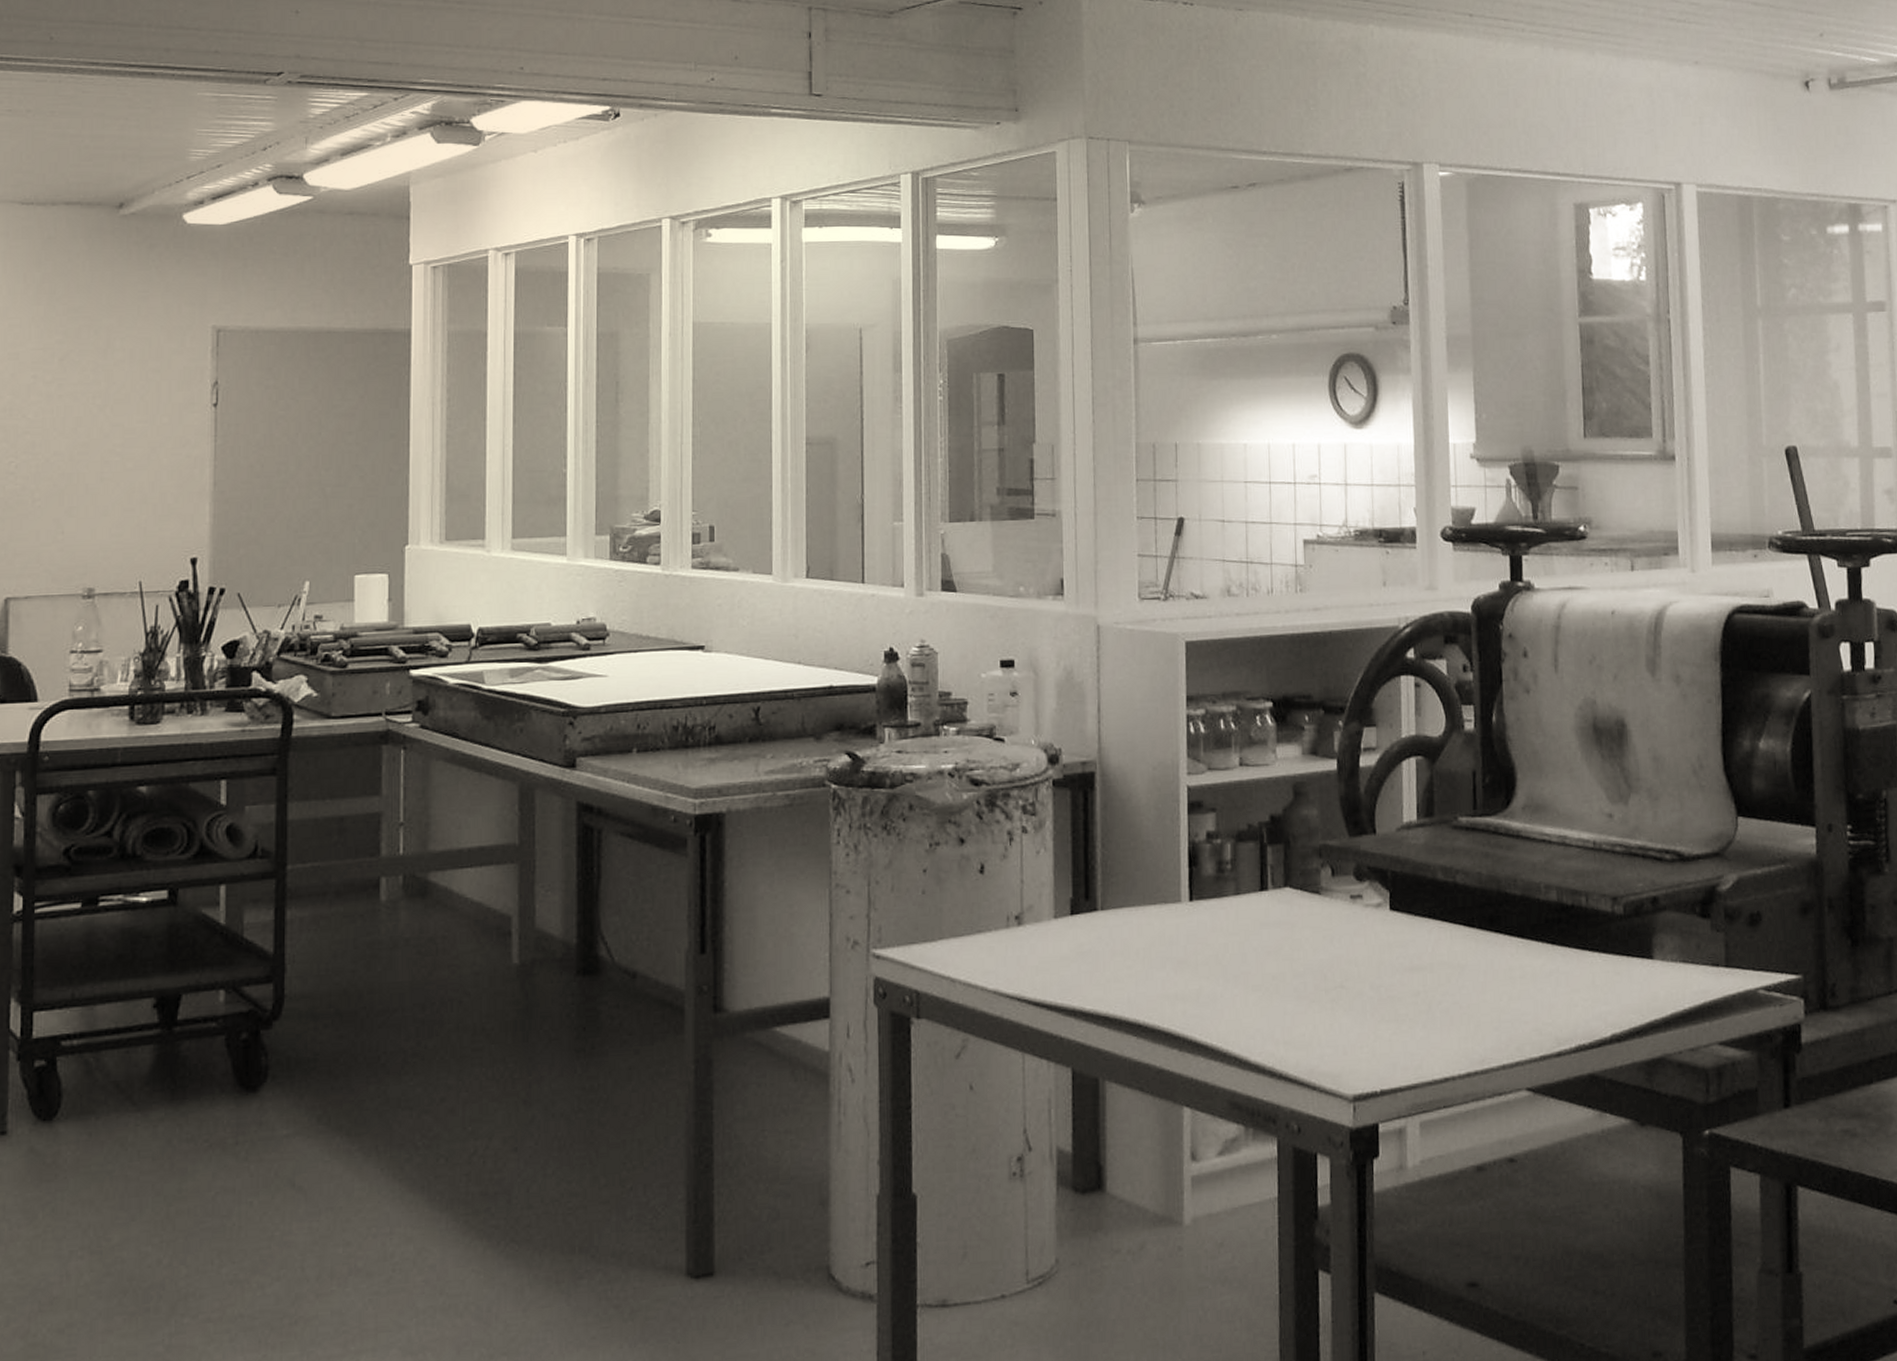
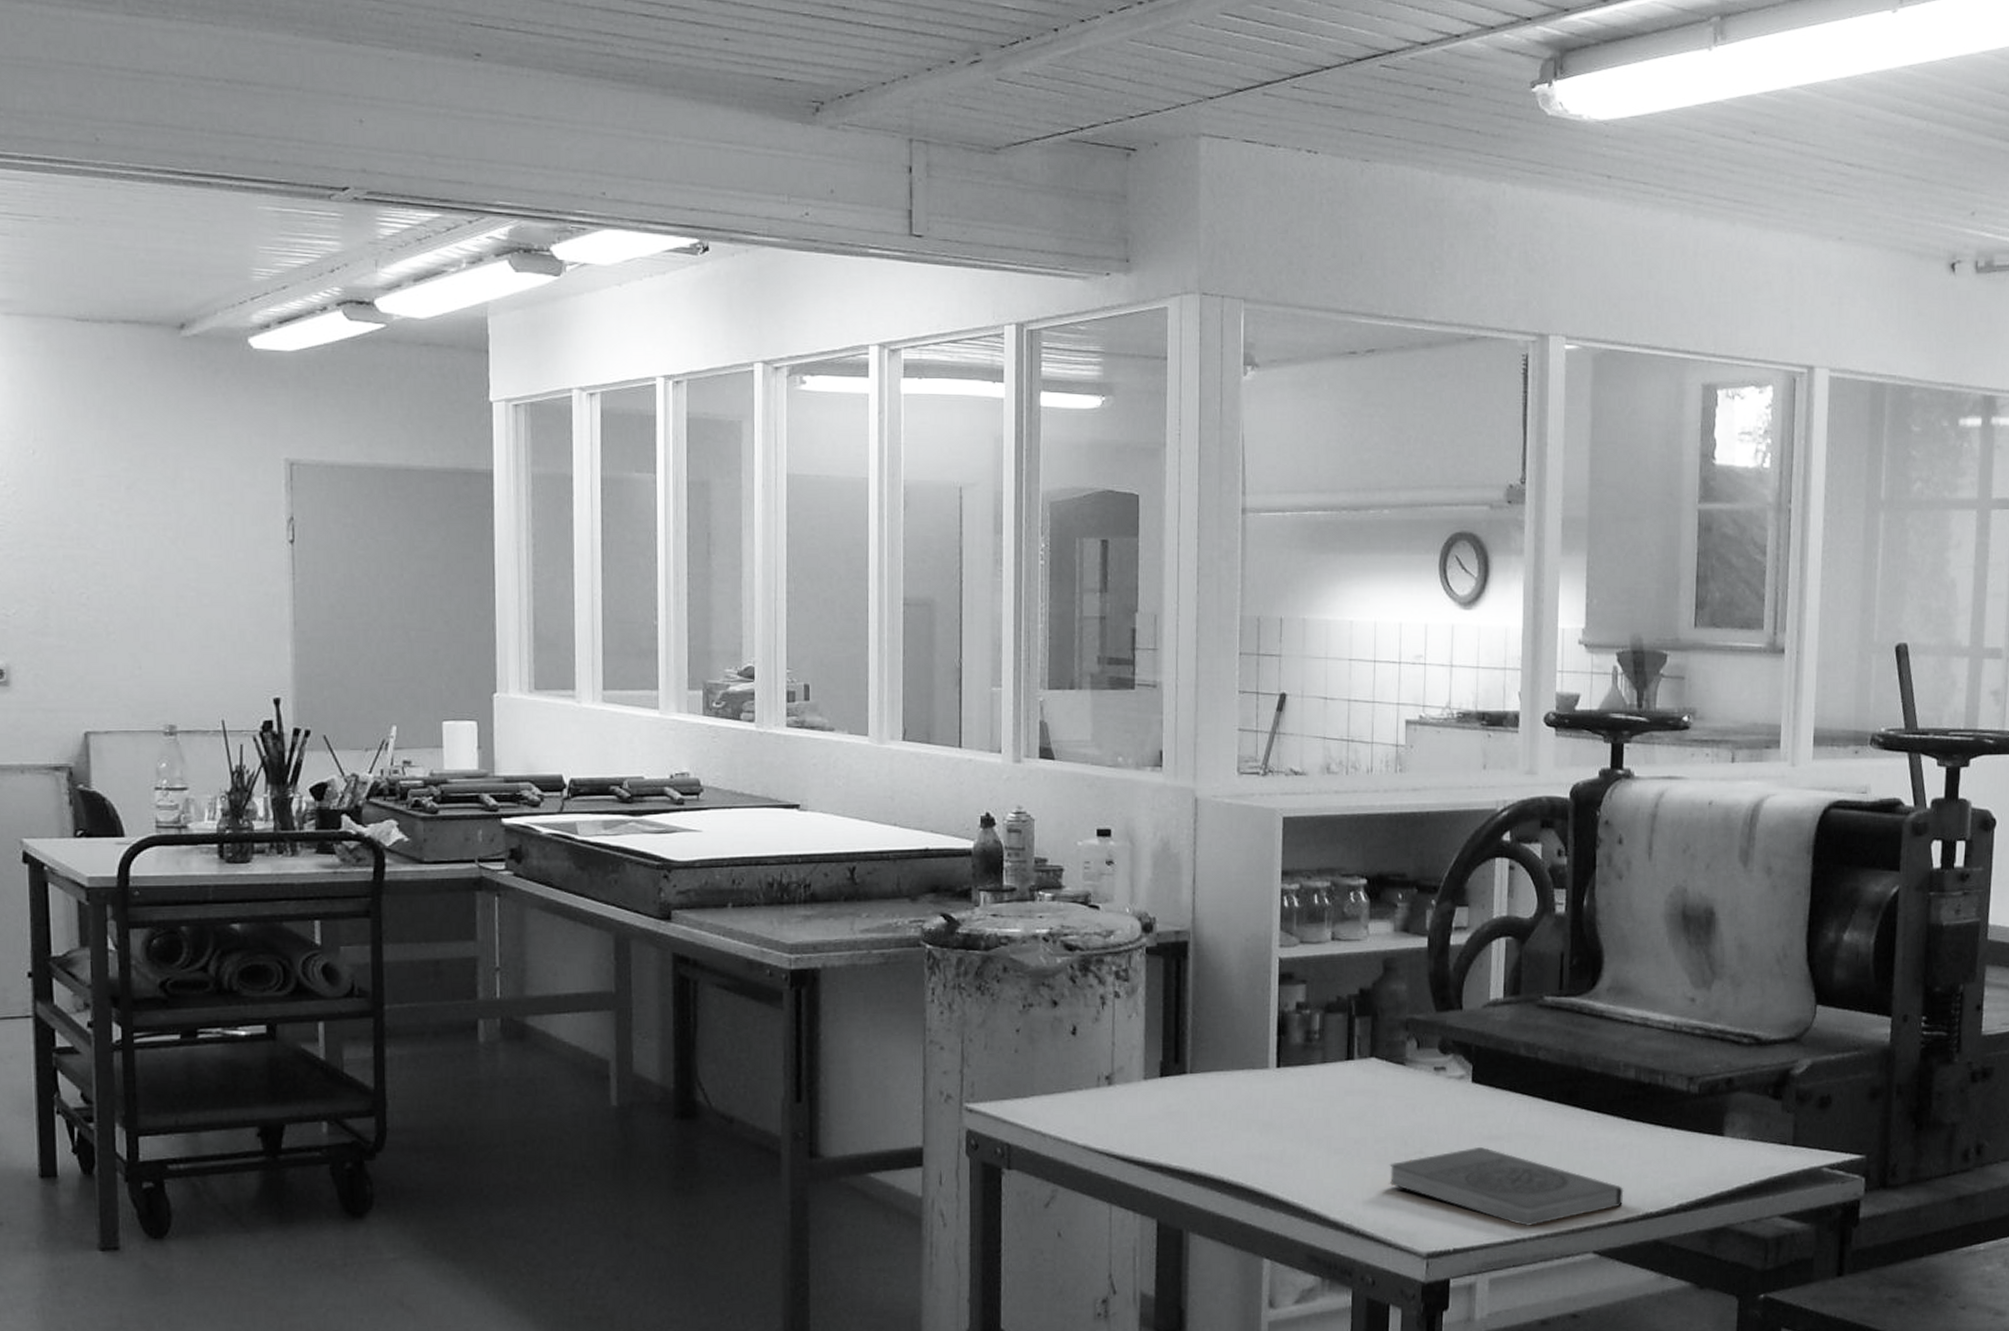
book: none [1309,979,1554,1063] -> present [1388,1147,1624,1226]

